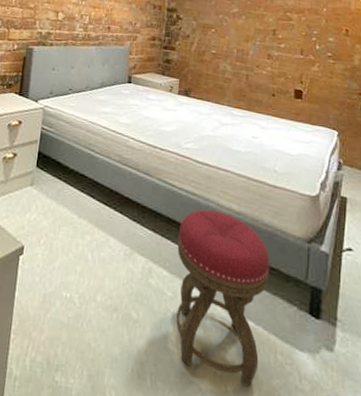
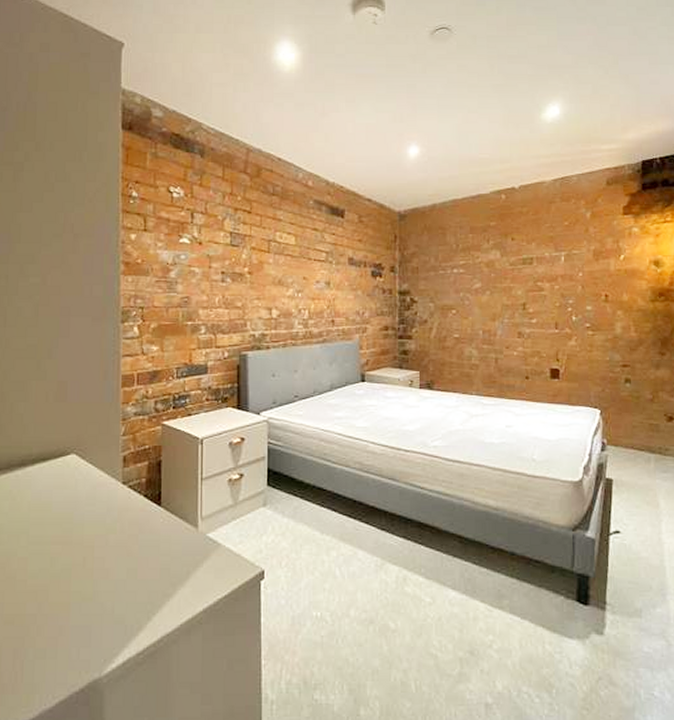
stool: present [176,209,270,387] -> none [432,508,533,679]

